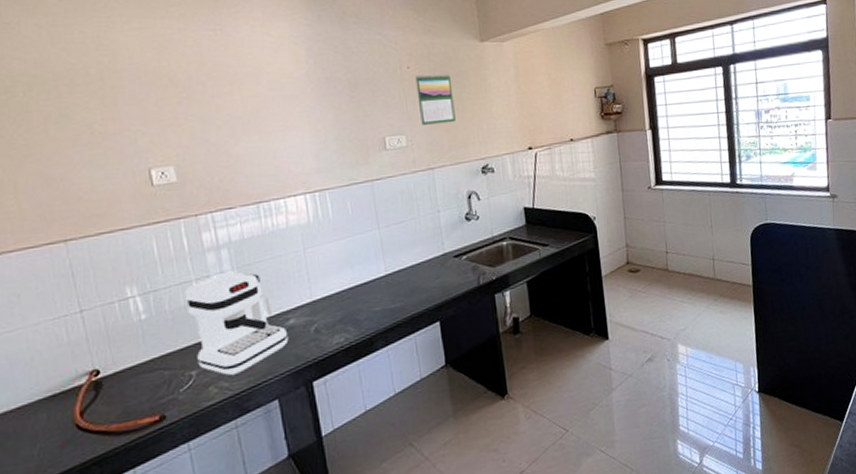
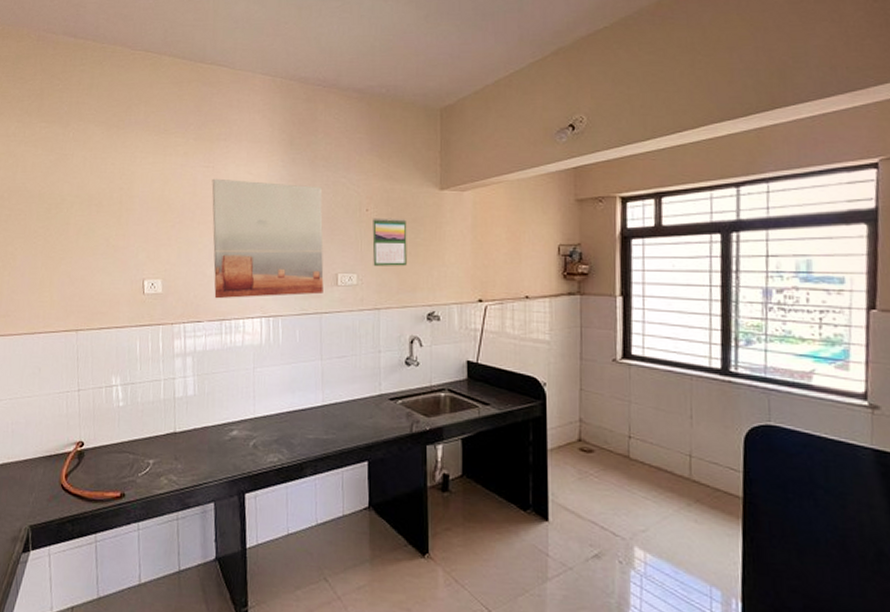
coffee maker: present [185,272,289,376] -> none [154,378,230,472]
wall art: none [222,42,372,180] -> present [212,178,324,299]

